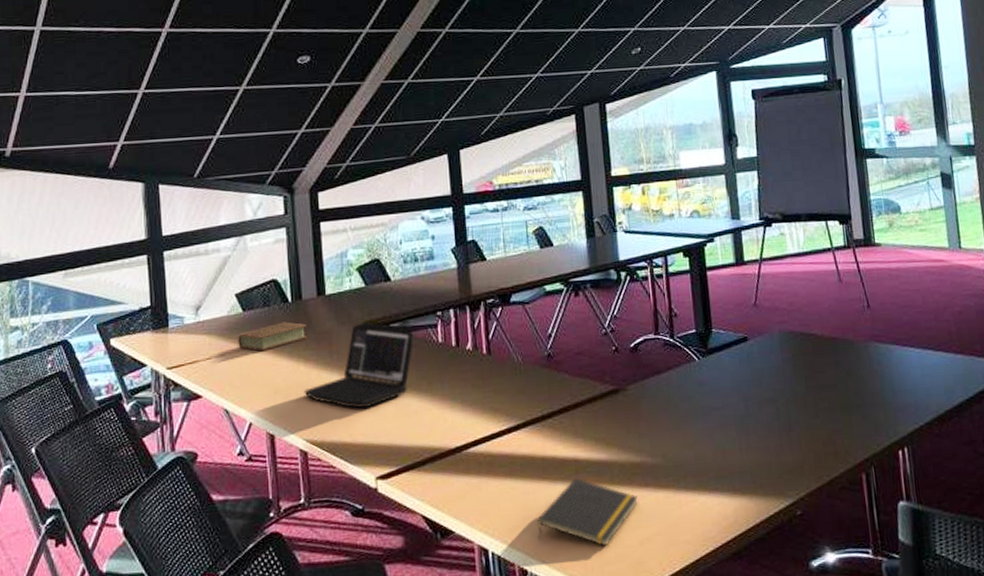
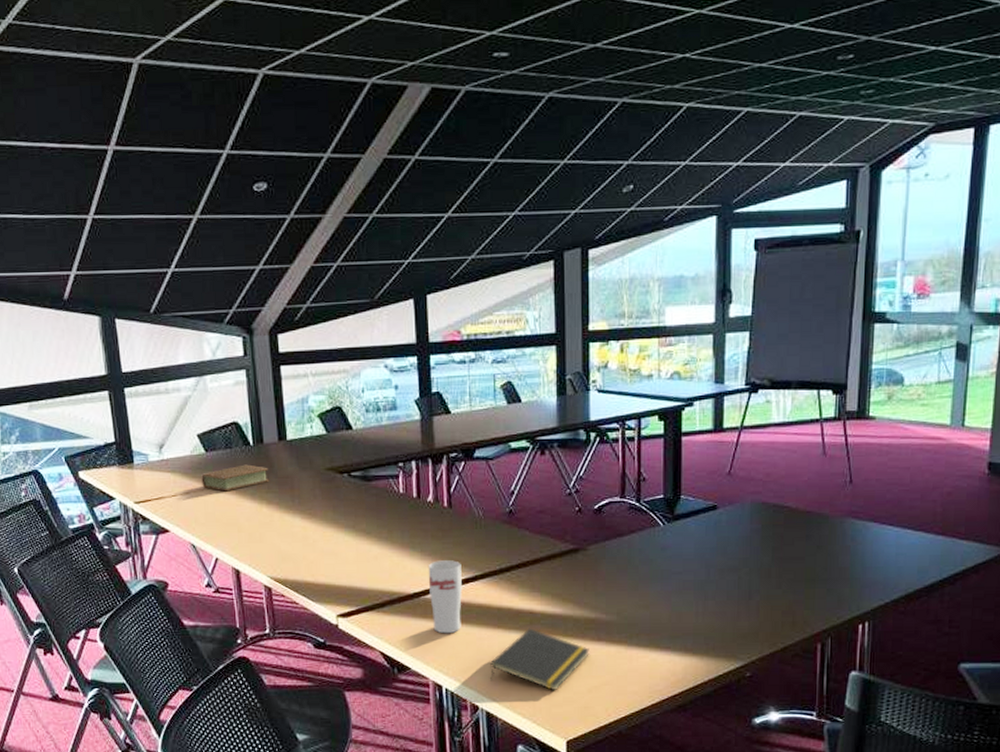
laptop: present [304,322,414,409] -> none [267,469,375,552]
cup: none [469,409,506,491] -> present [428,560,462,634]

